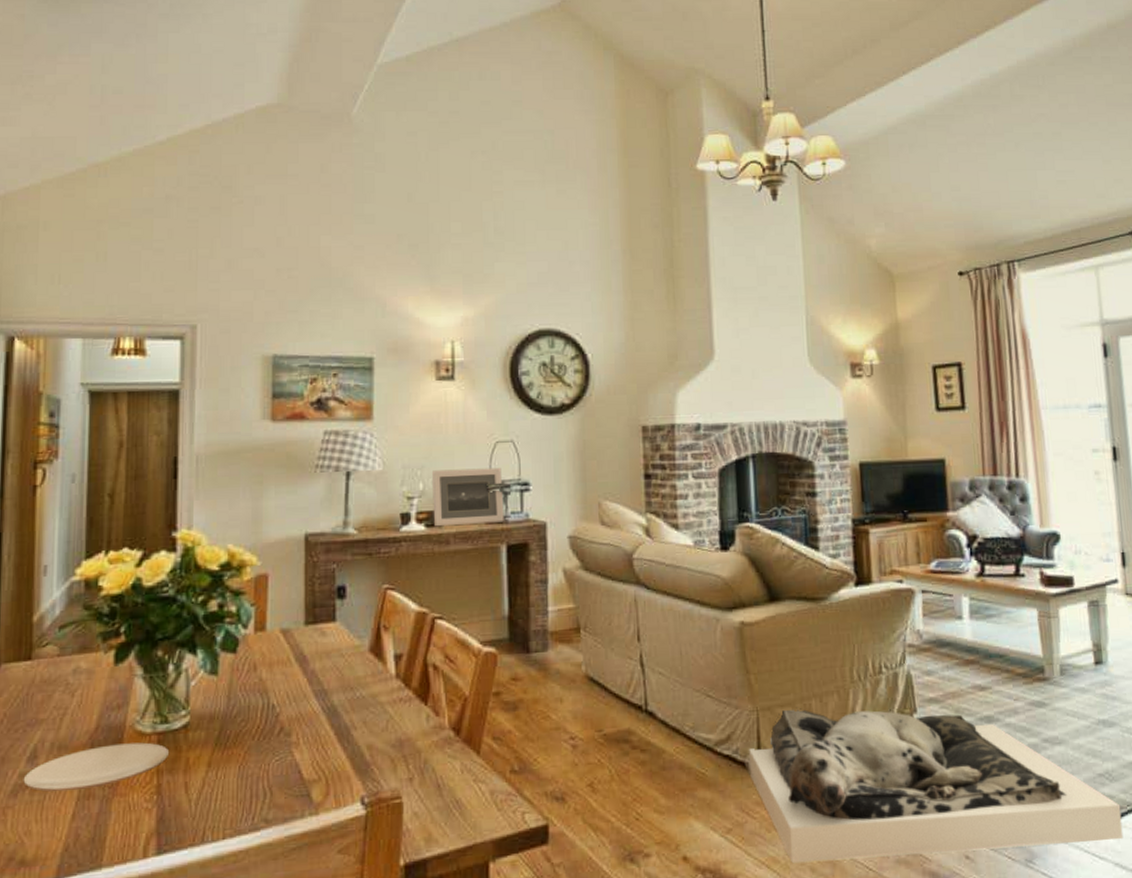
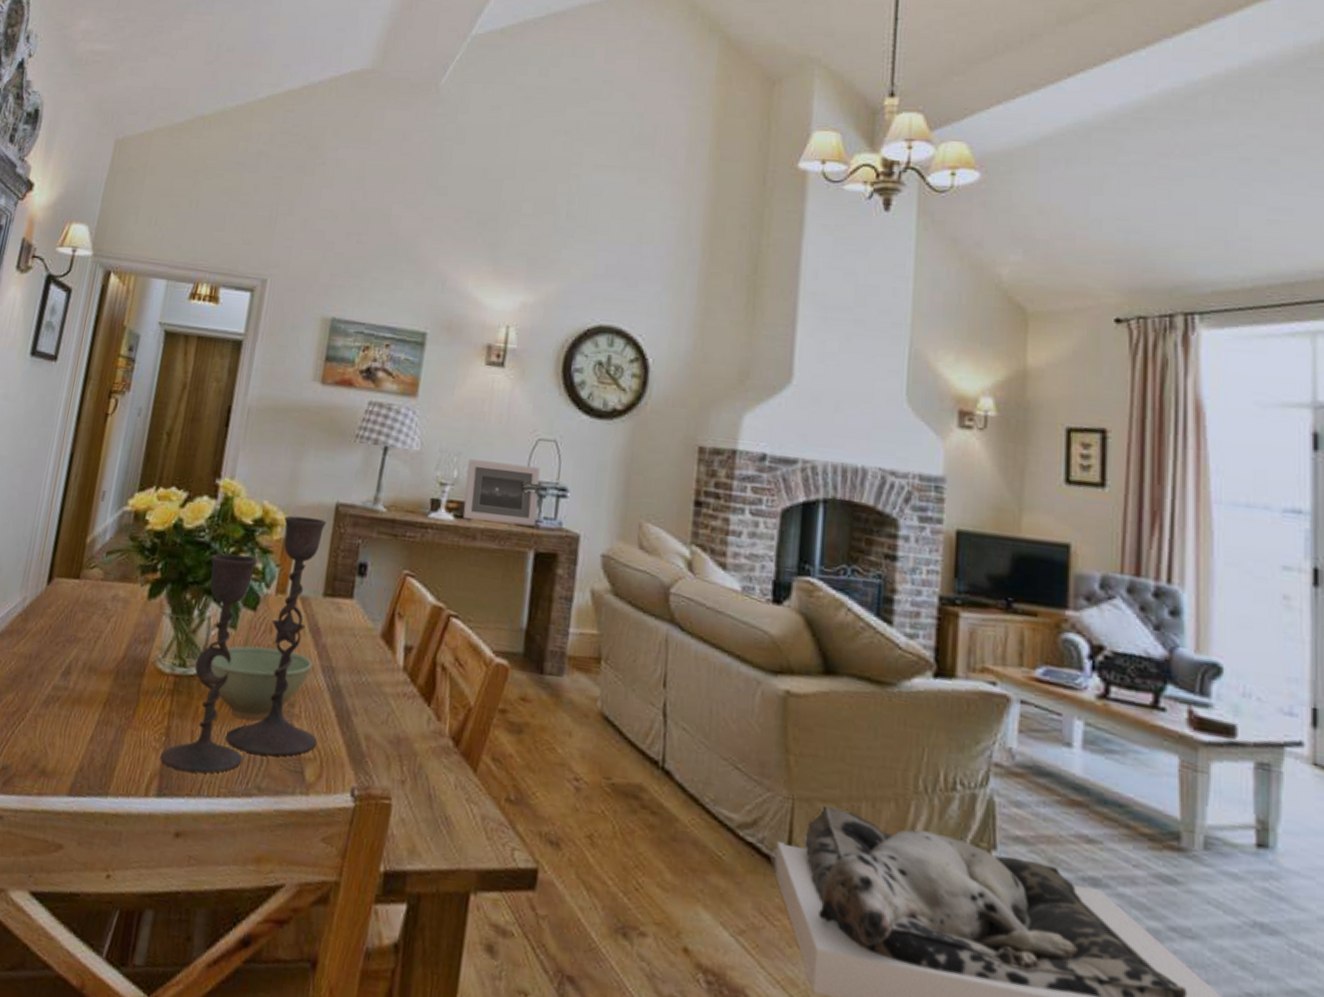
plate: present [23,742,170,793] -> none [55,675,183,716]
candlestick: none [155,552,320,824] -> present [160,515,326,774]
bowl: none [196,684,304,760] -> present [211,646,313,721]

